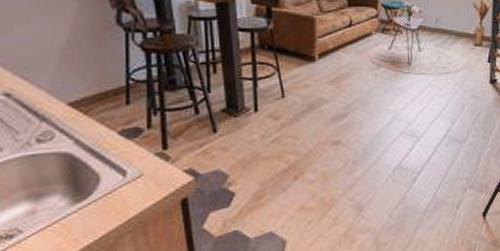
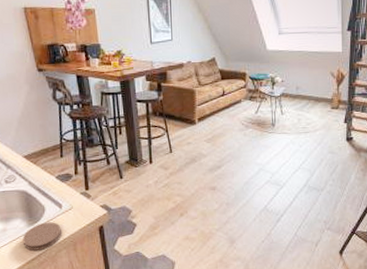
coaster: none [62,196,127,240] -> present [22,222,63,251]

